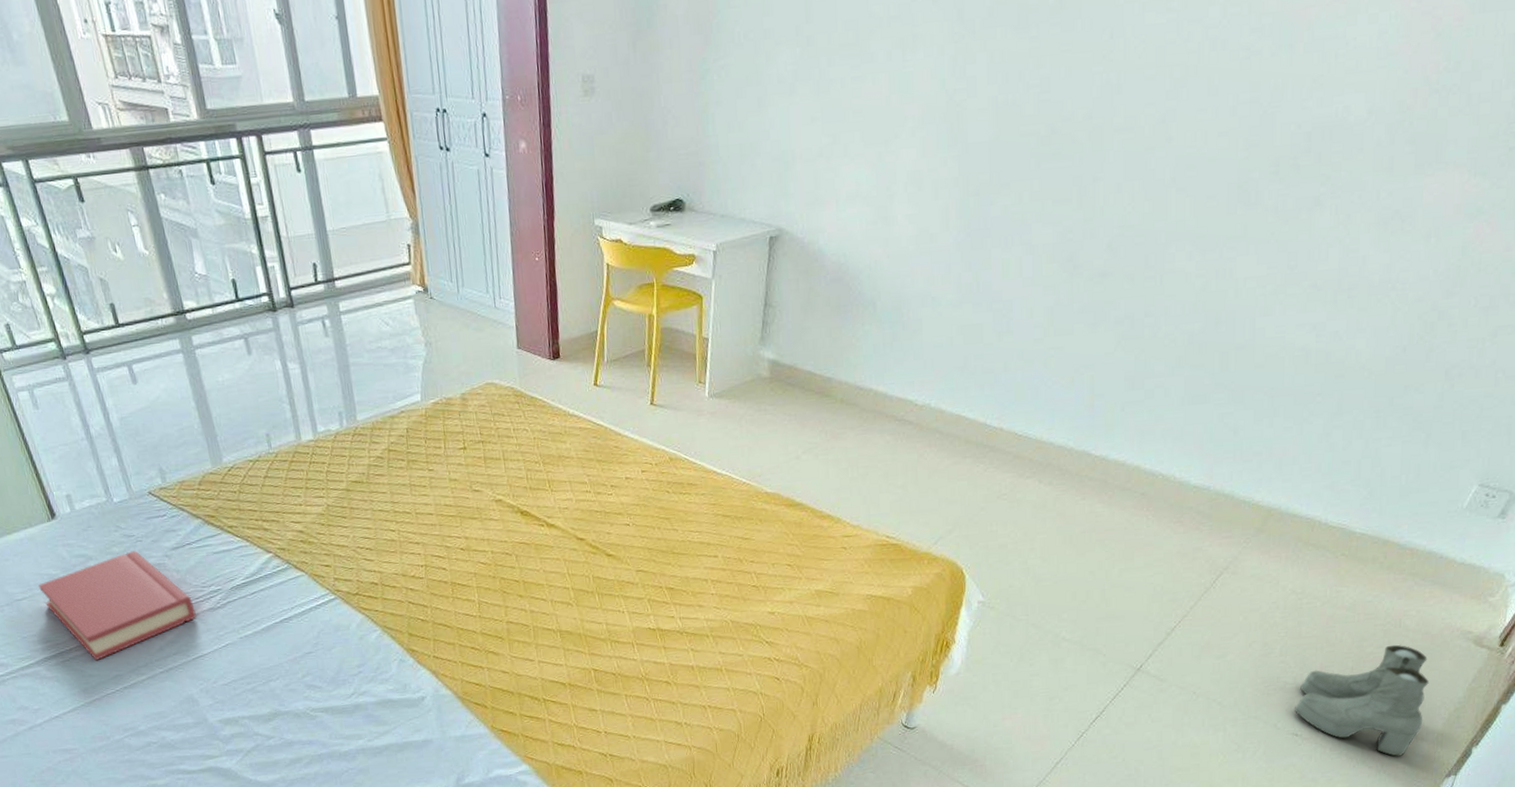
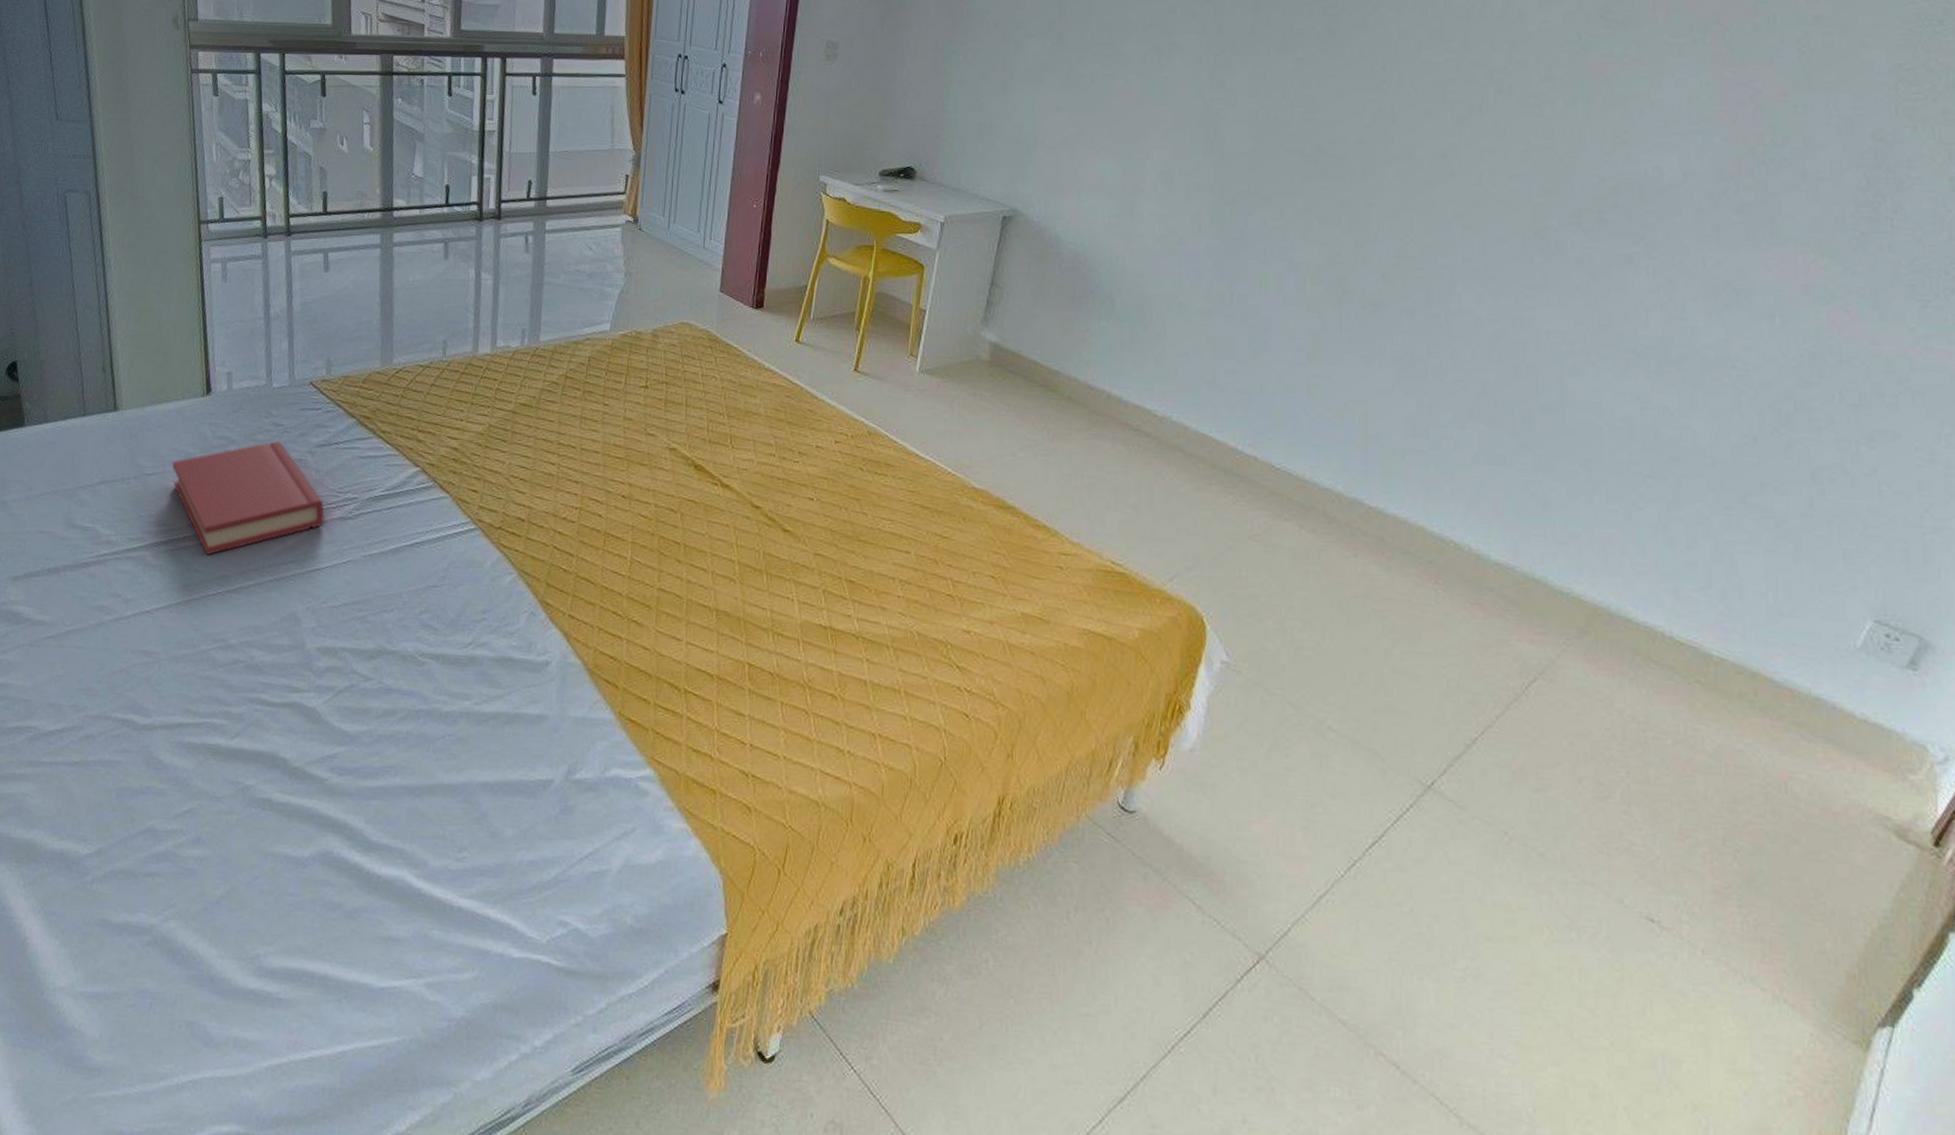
boots: present [1295,644,1429,756] -> none [1647,816,1836,981]

